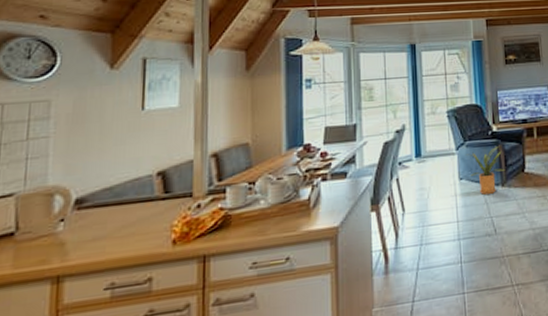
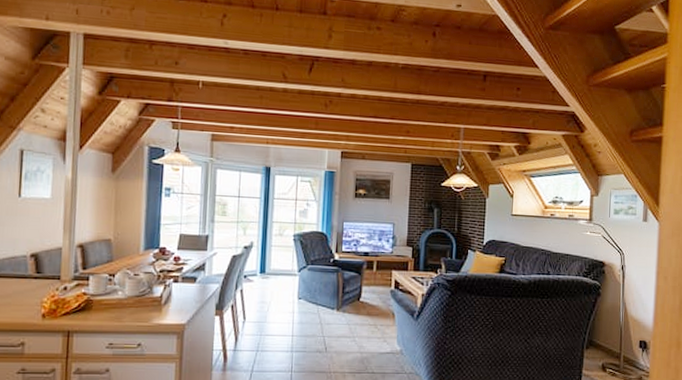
house plant: present [466,146,506,195] -> none [307,274,342,316]

